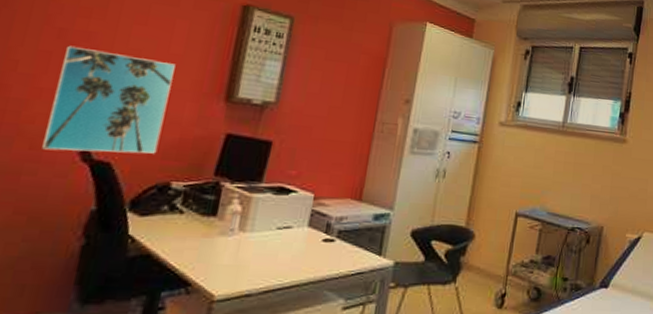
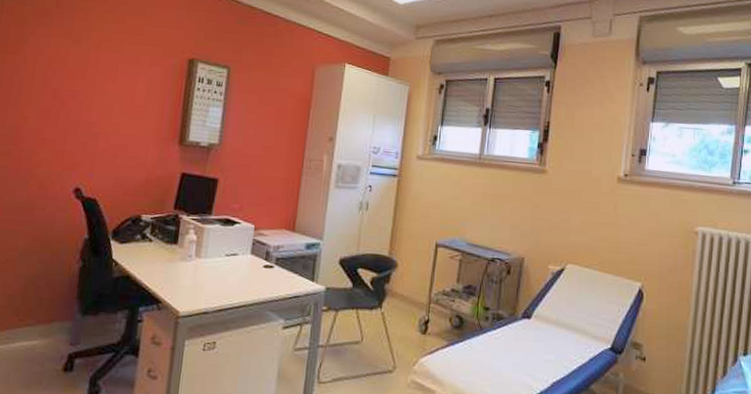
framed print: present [40,45,176,154] -> none [47,102,139,192]

